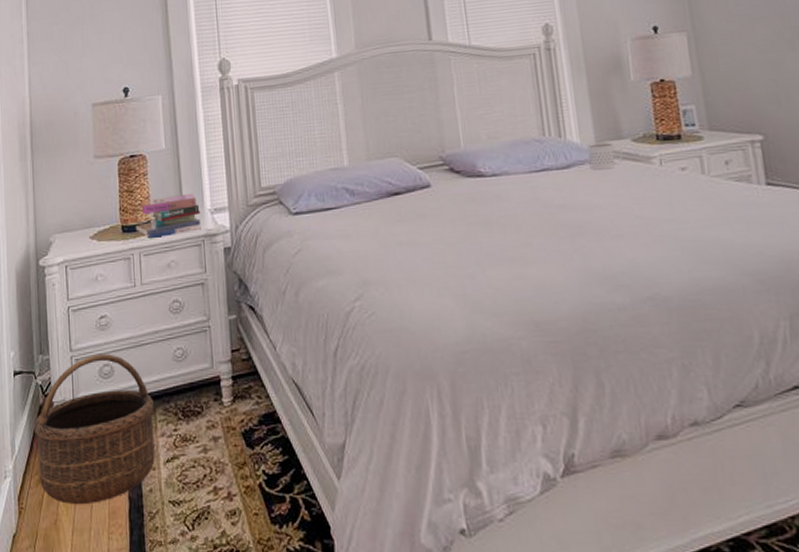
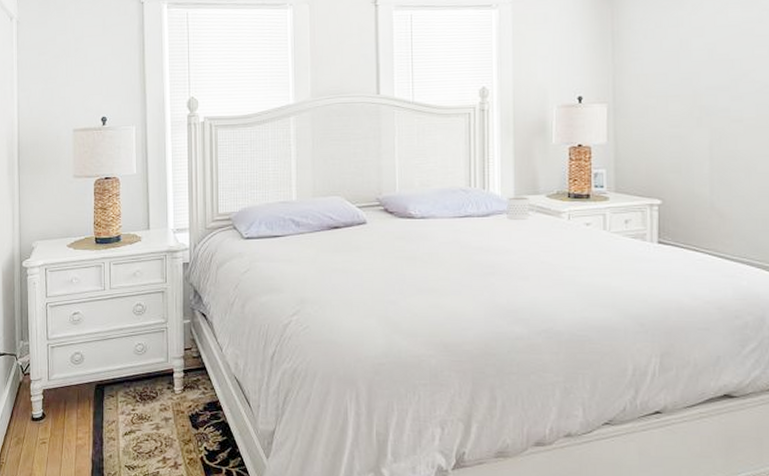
basket: present [33,354,155,505] -> none [14,344,116,464]
books: present [135,193,201,239] -> none [107,214,164,251]

